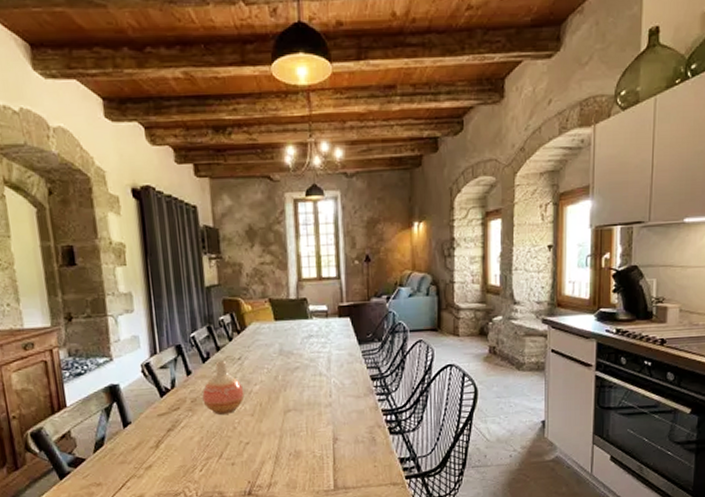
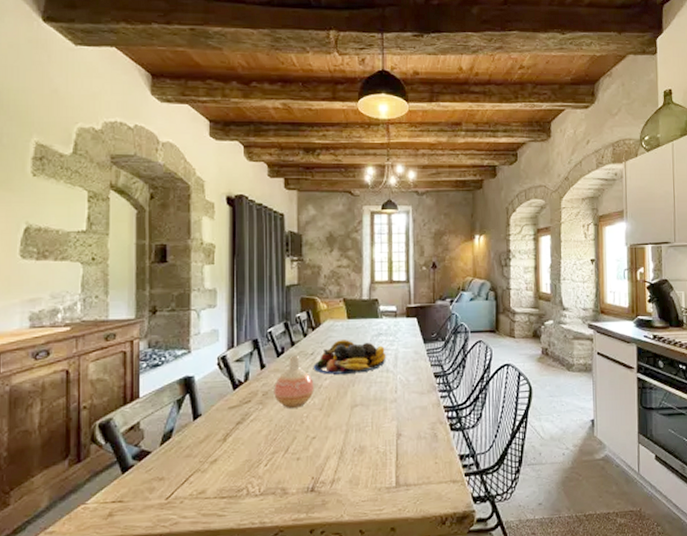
fruit bowl: none [241,343,319,380] -> present [313,340,386,375]

